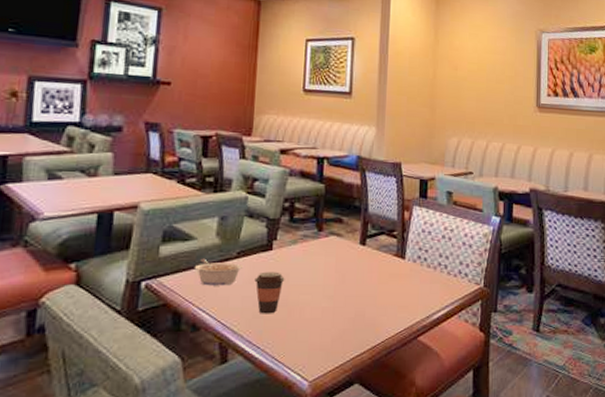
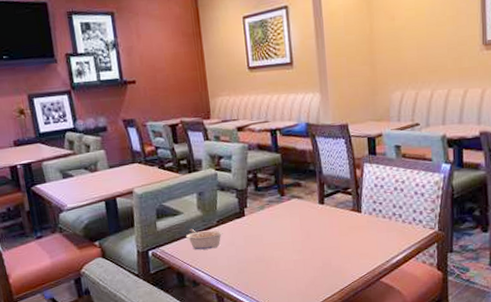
coffee cup: present [254,272,285,314] -> none [234,234,259,269]

